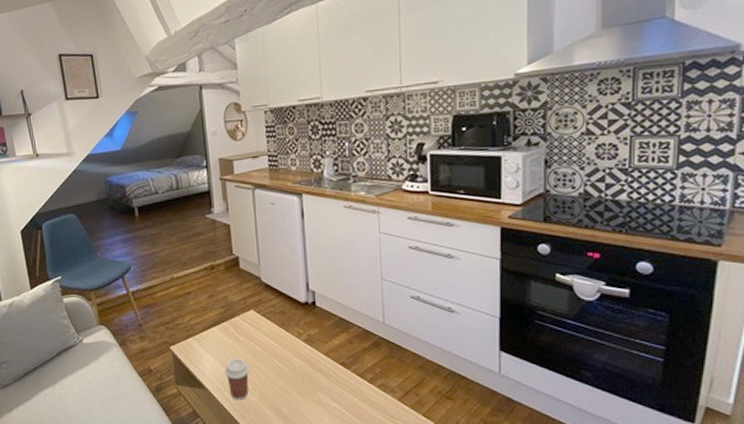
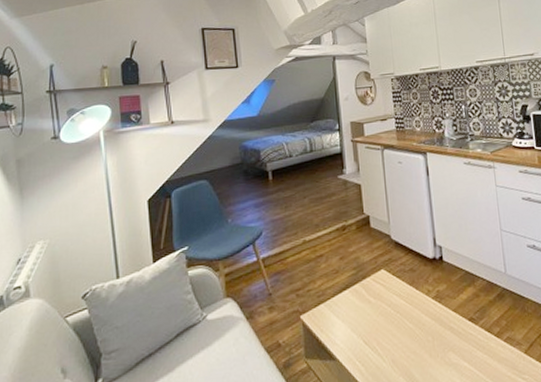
coffee cup: present [225,358,250,401] -> none [356,322,382,370]

